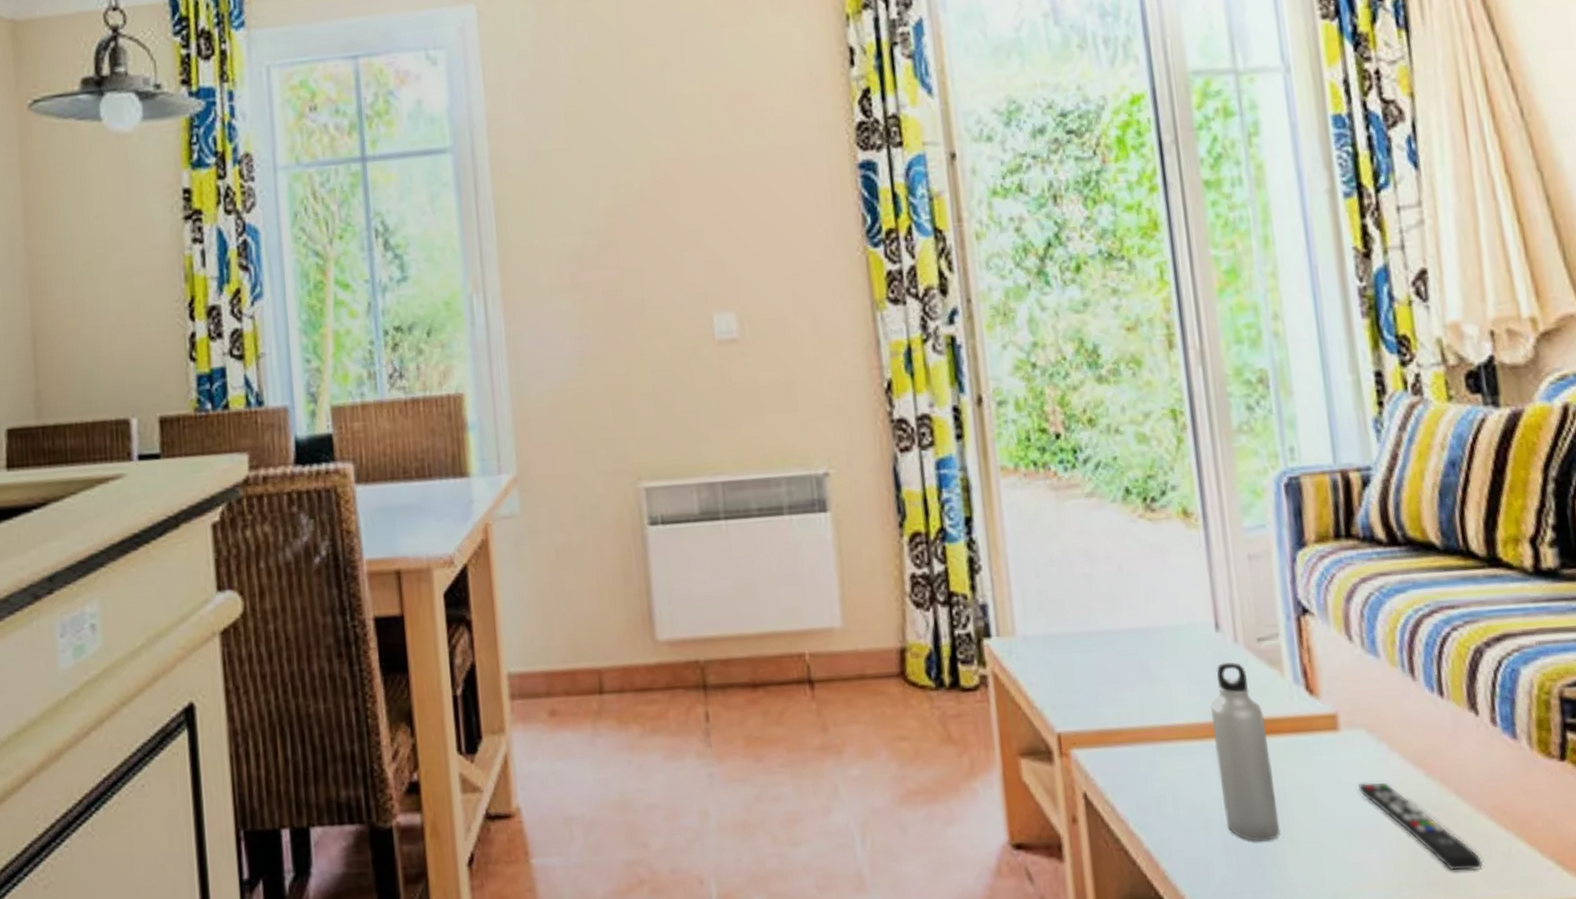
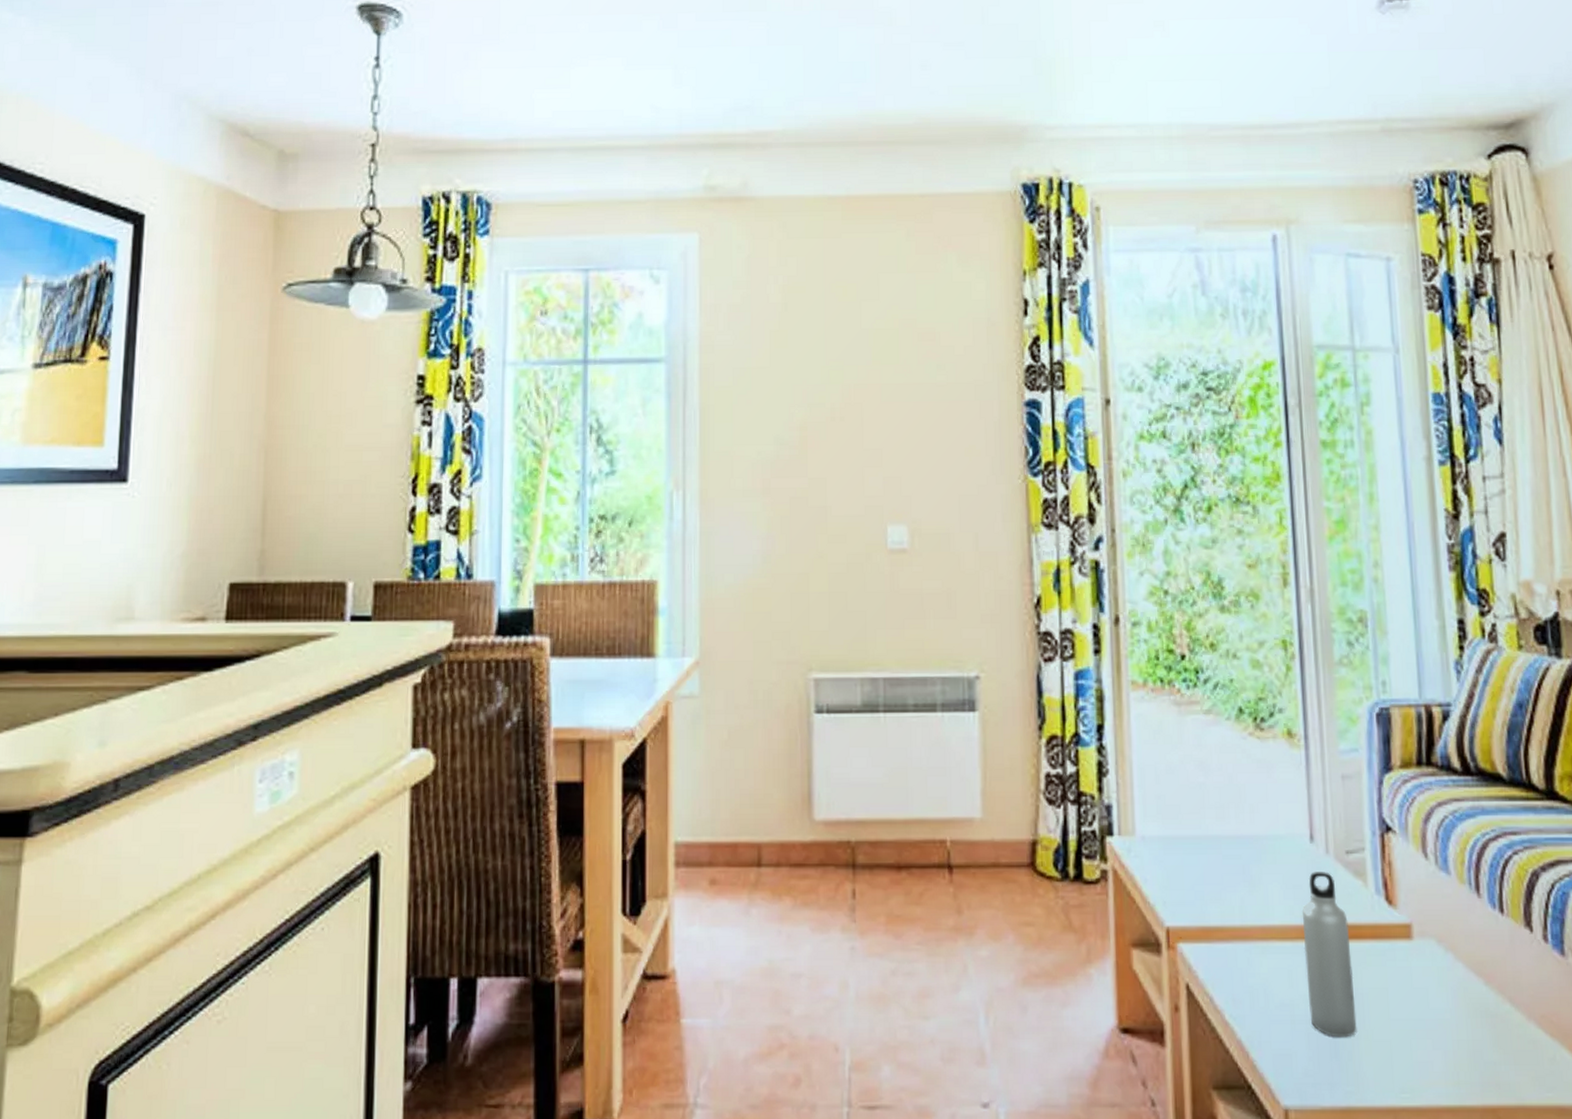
remote control: present [1358,782,1483,871] -> none [1427,988,1531,1074]

